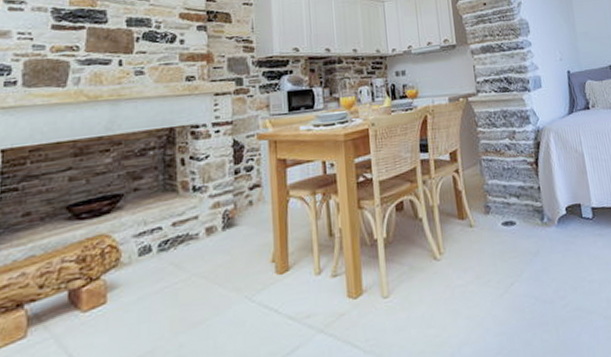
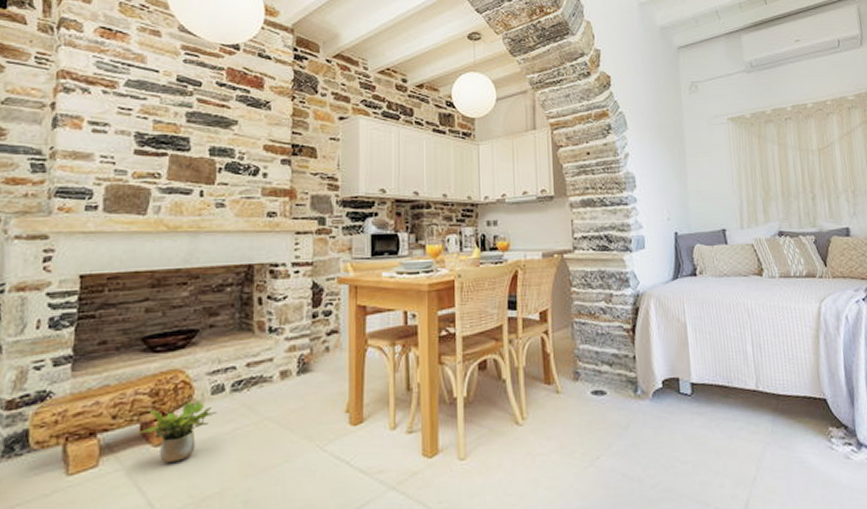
potted plant: none [66,263,146,329] -> present [138,401,218,464]

